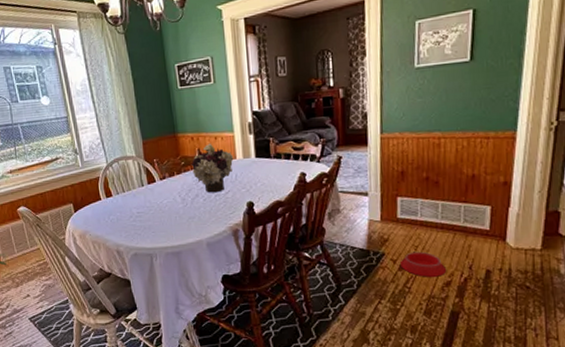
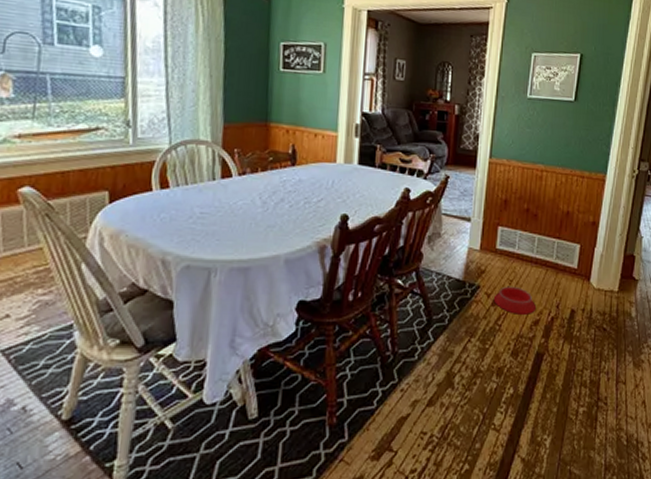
flower arrangement: present [191,143,234,193] -> none [280,140,334,200]

